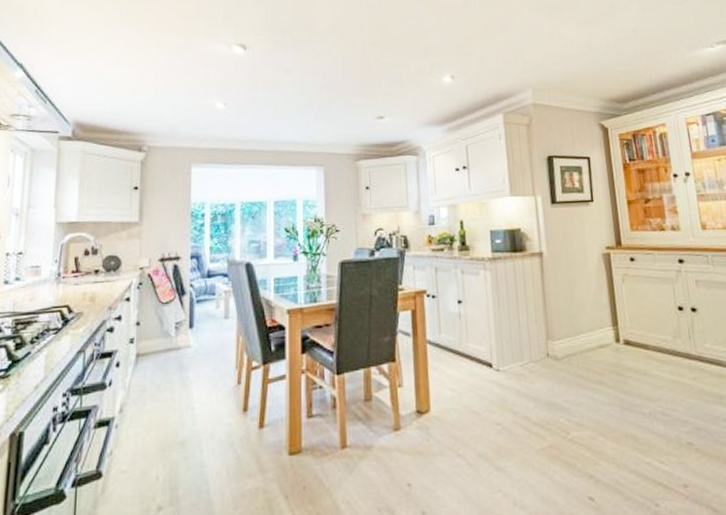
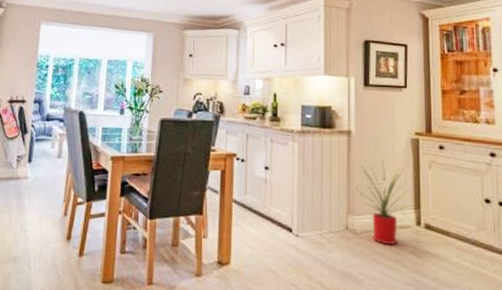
house plant: none [553,279,615,368] -> present [356,160,417,245]

